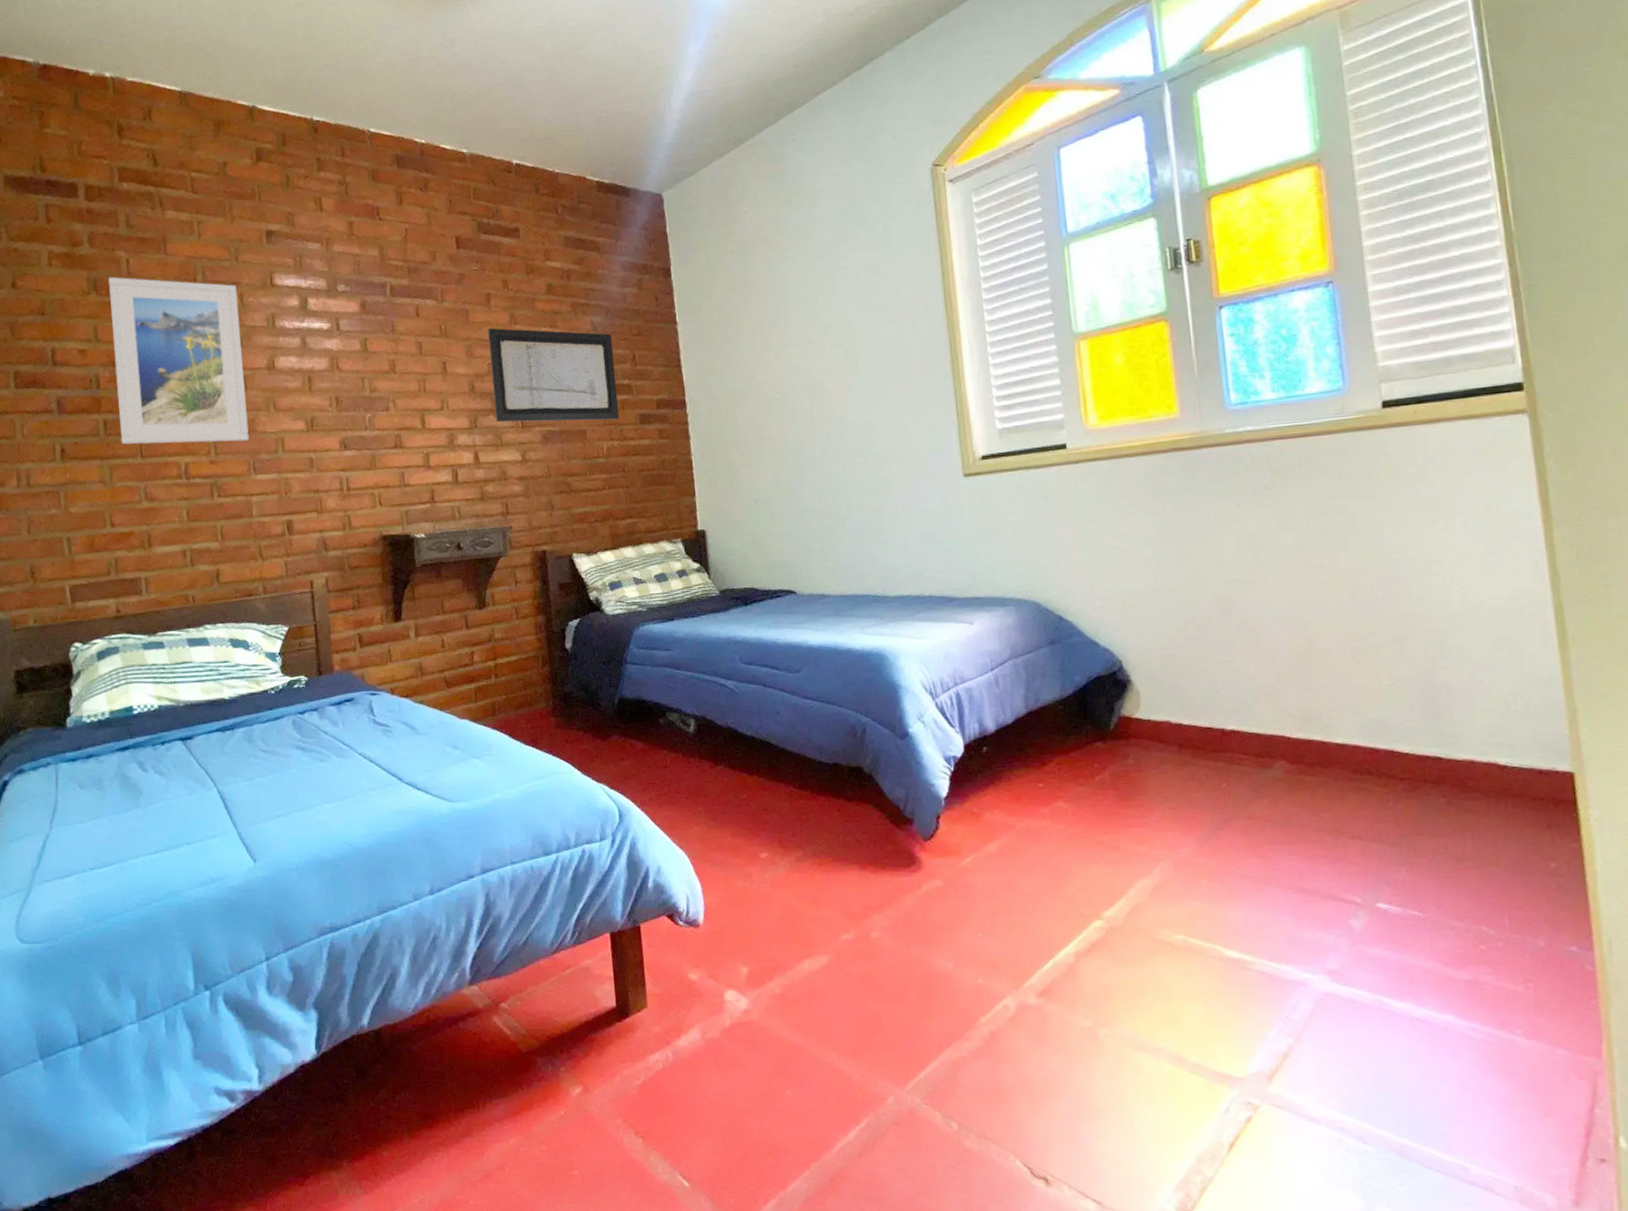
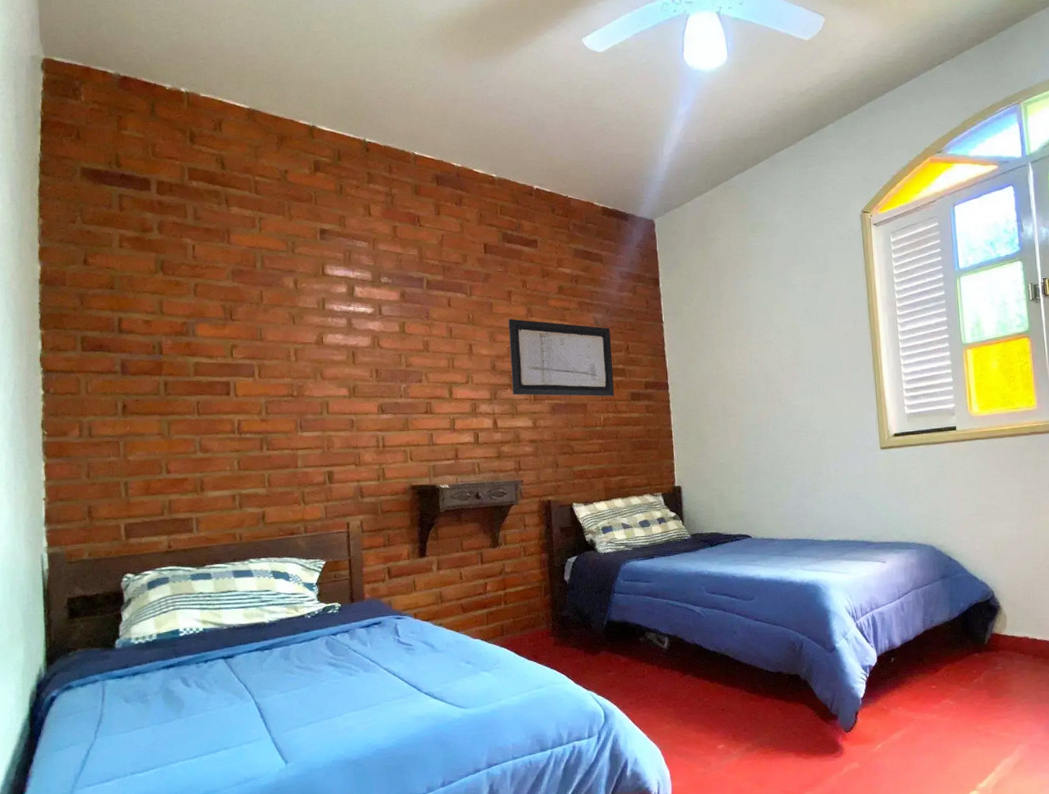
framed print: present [108,276,249,445] -> none [175,259,298,404]

